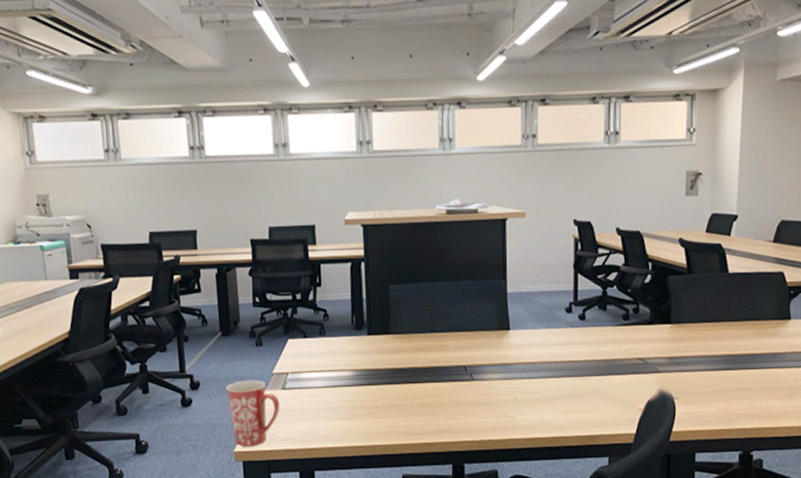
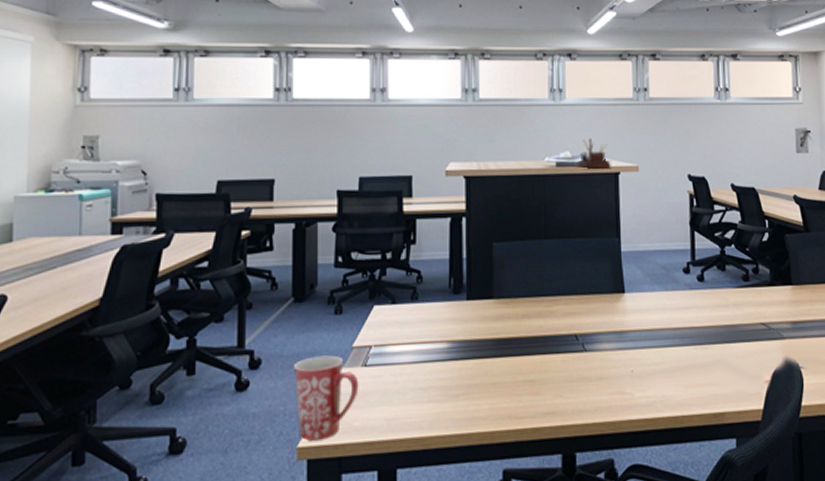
desk organizer: none [467,186,499,216] -> present [578,138,611,170]

